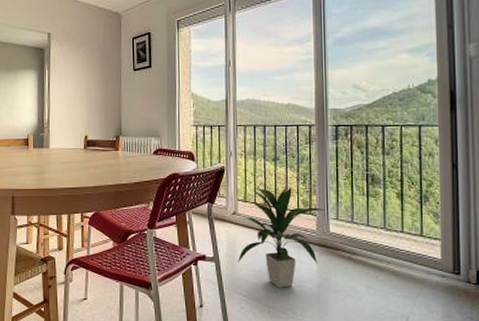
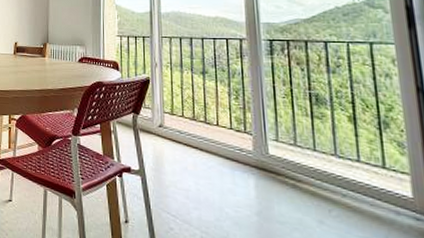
indoor plant: present [237,184,327,288] -> none [164,99,264,212]

